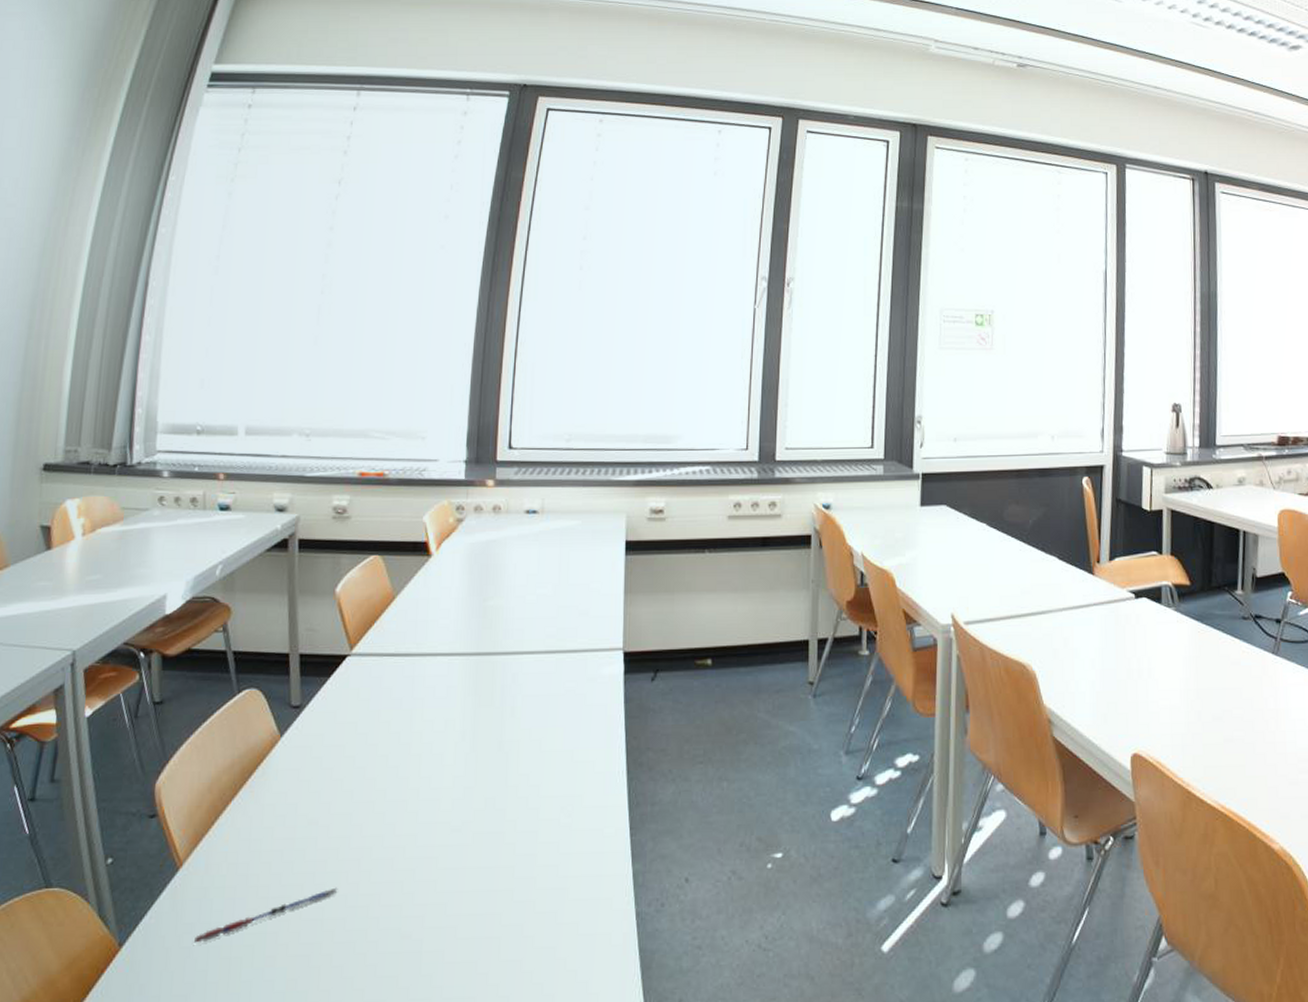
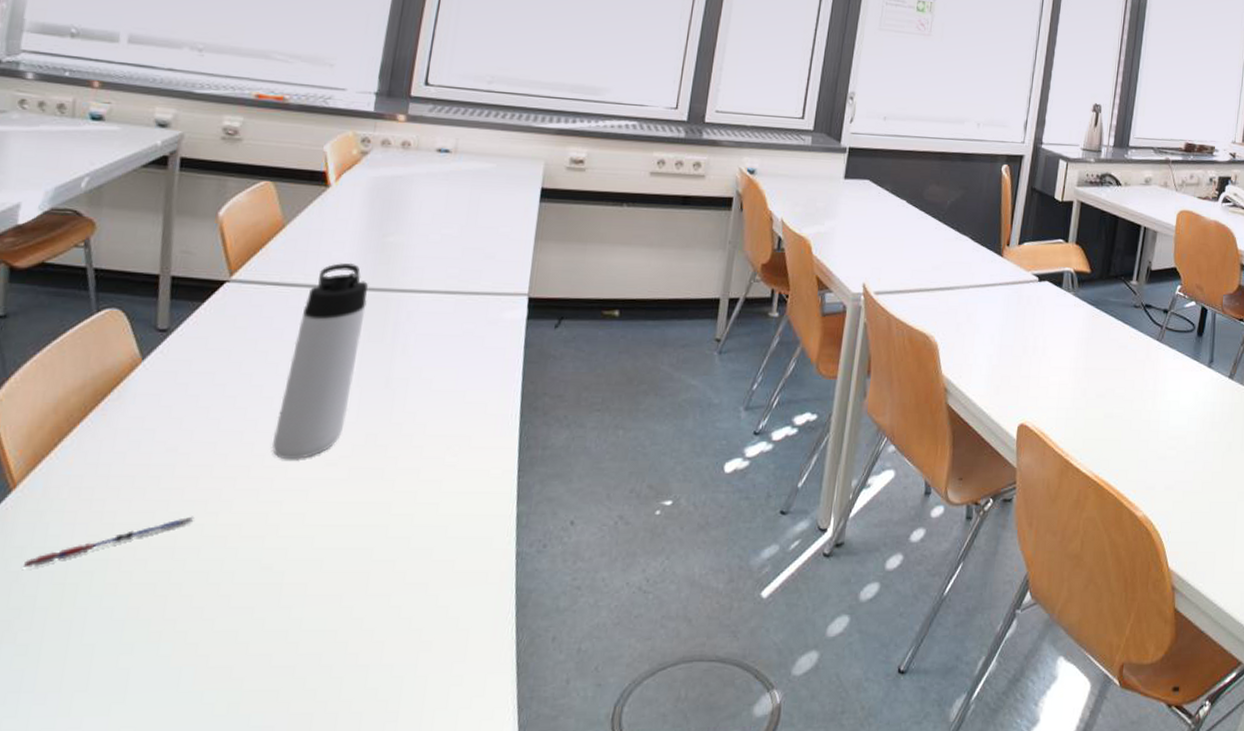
thermos bottle: none [400,629,475,828] -> present [271,262,369,460]

